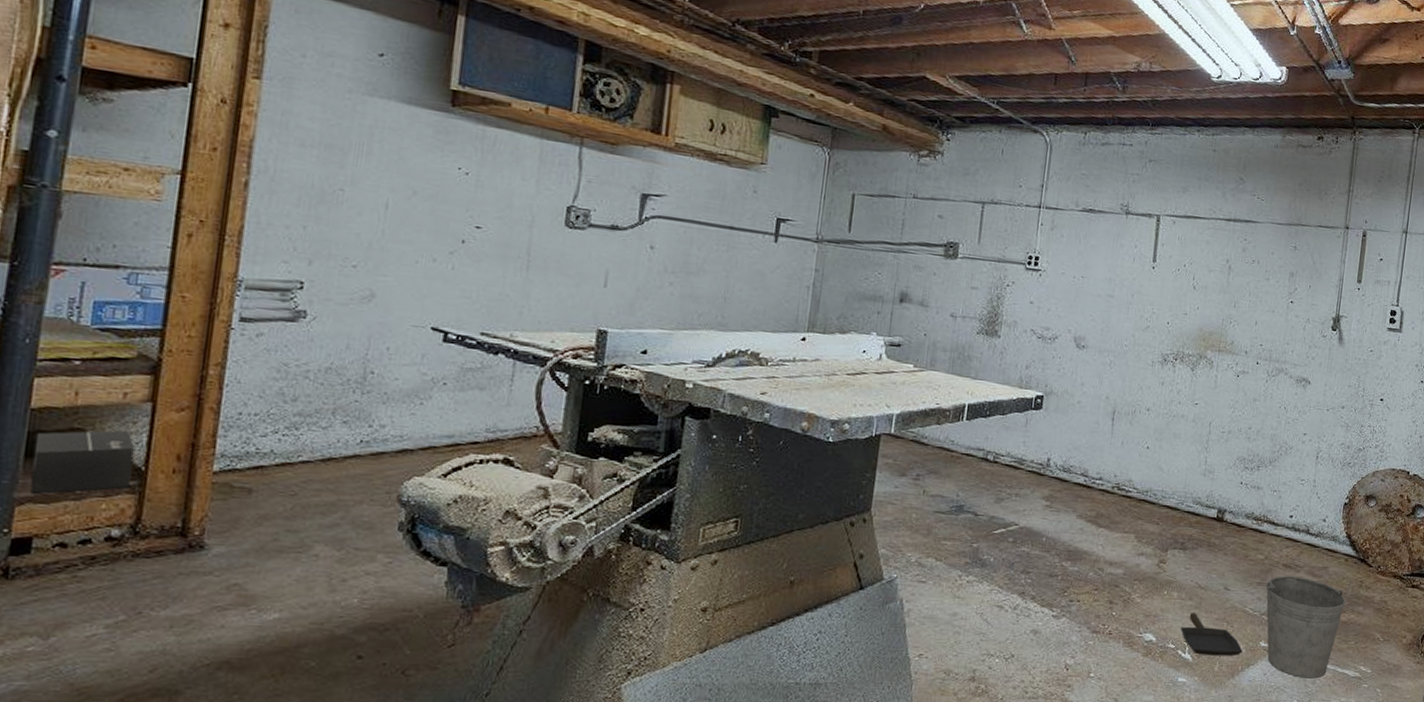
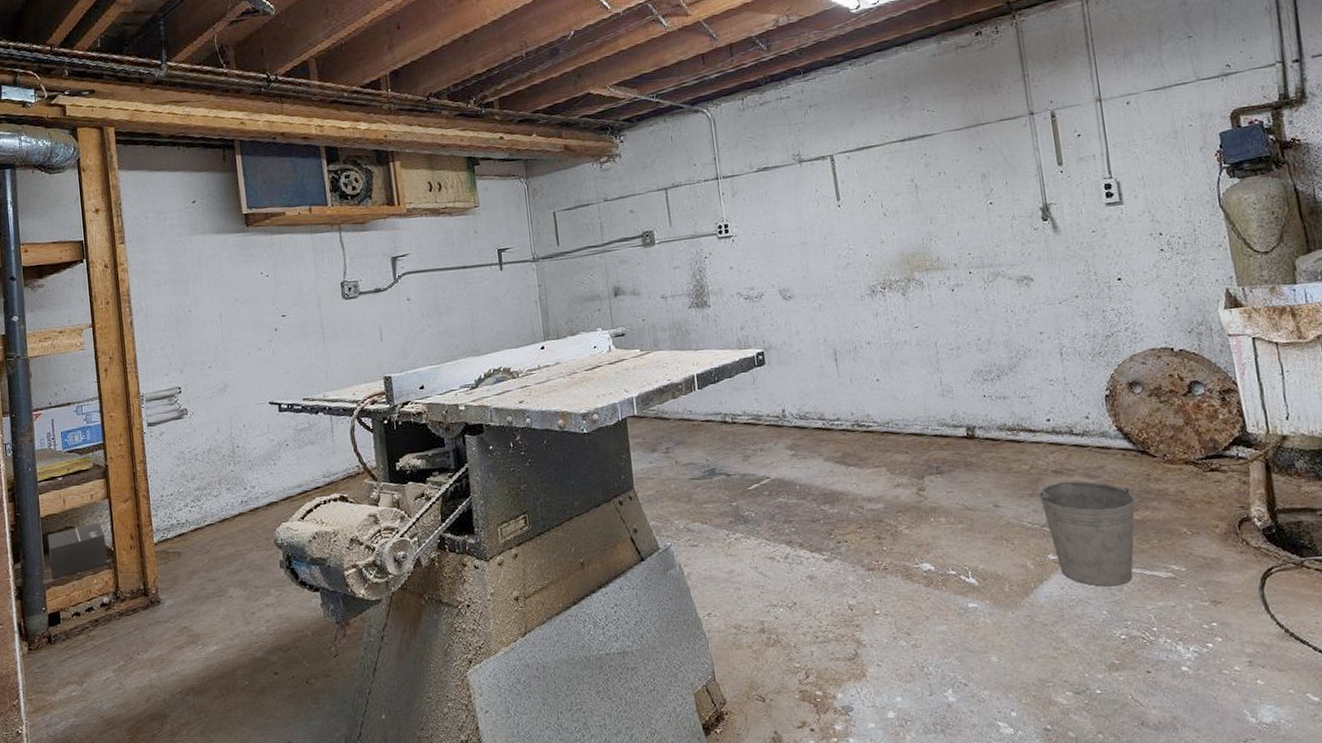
grill pan: present [1180,613,1243,656] -> none [956,535,1031,577]

